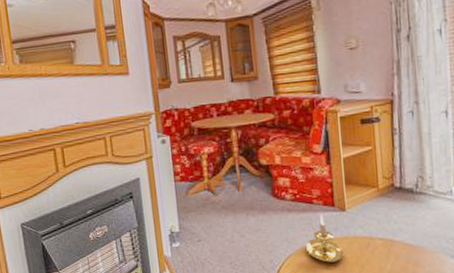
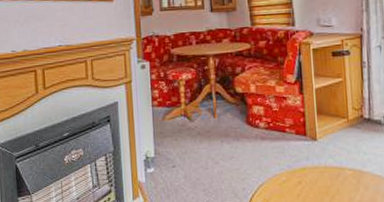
candle holder: present [306,214,344,263] -> none [279,143,315,192]

